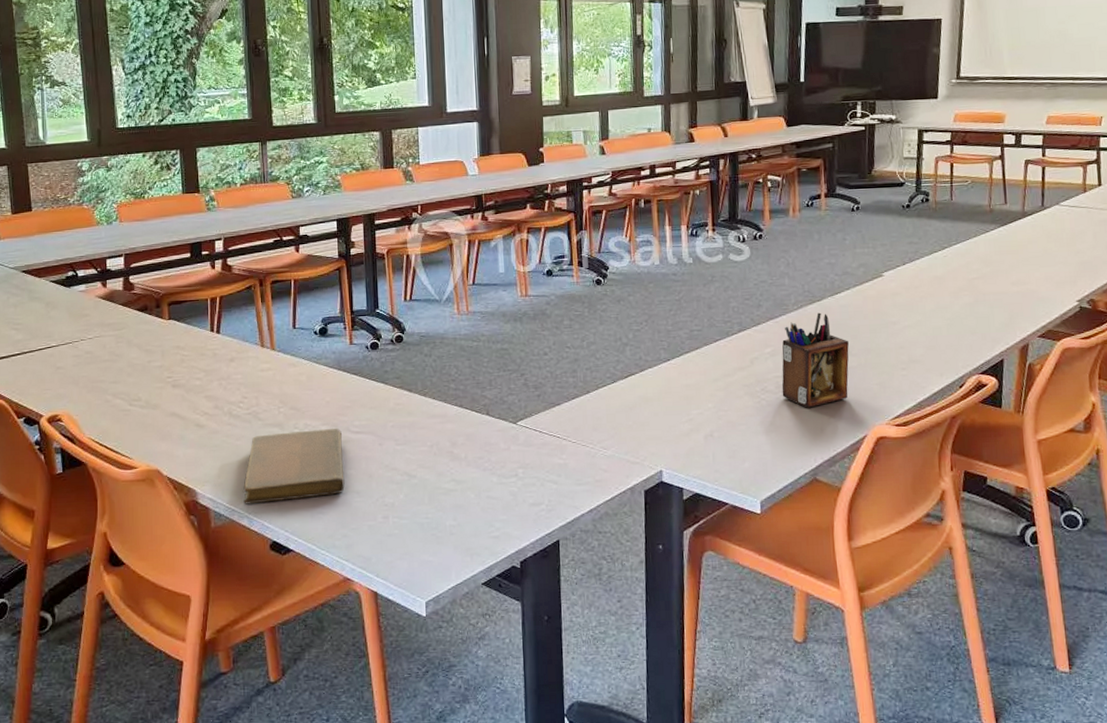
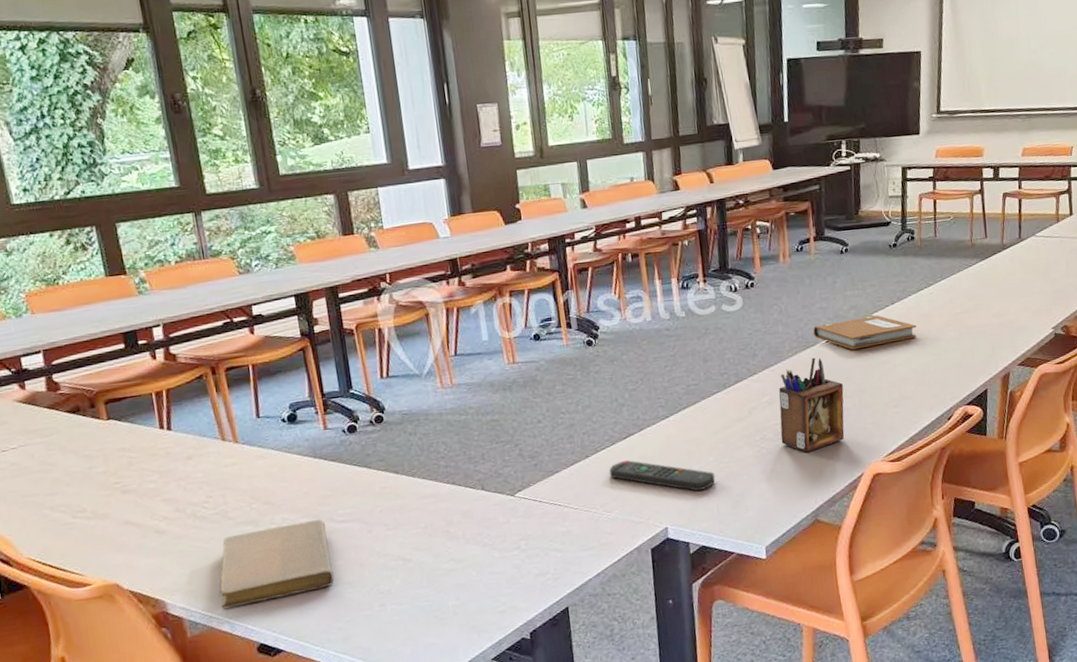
remote control: none [608,399,713,437] -> present [609,460,716,492]
notebook: none [820,274,929,308] -> present [813,315,917,350]

